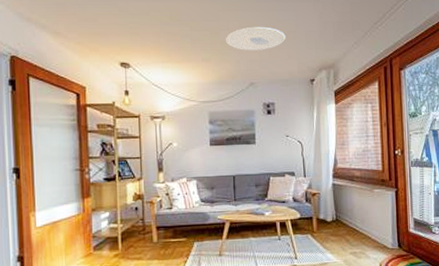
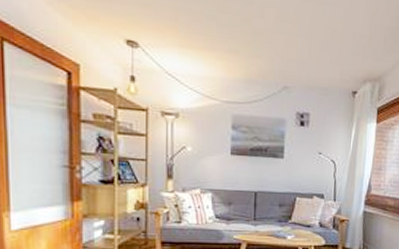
ceiling light: present [226,26,286,50] -> none [259,18,330,49]

